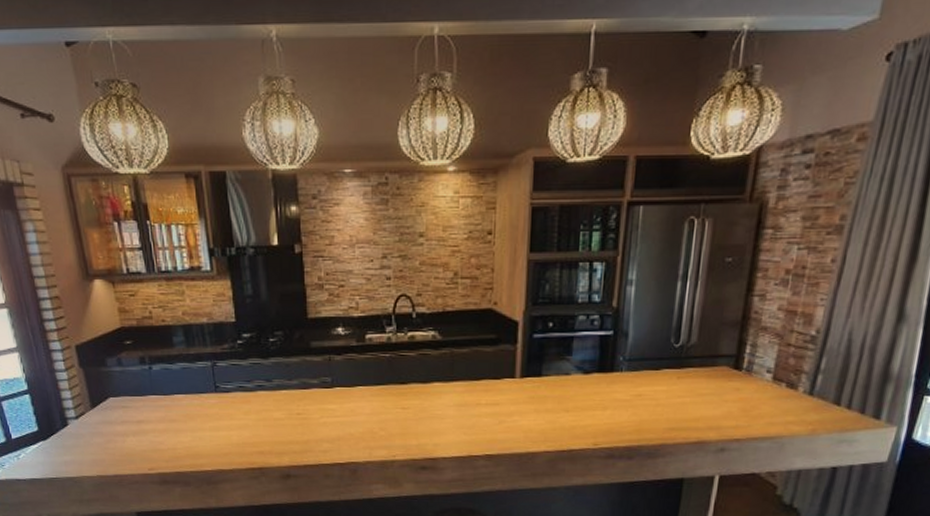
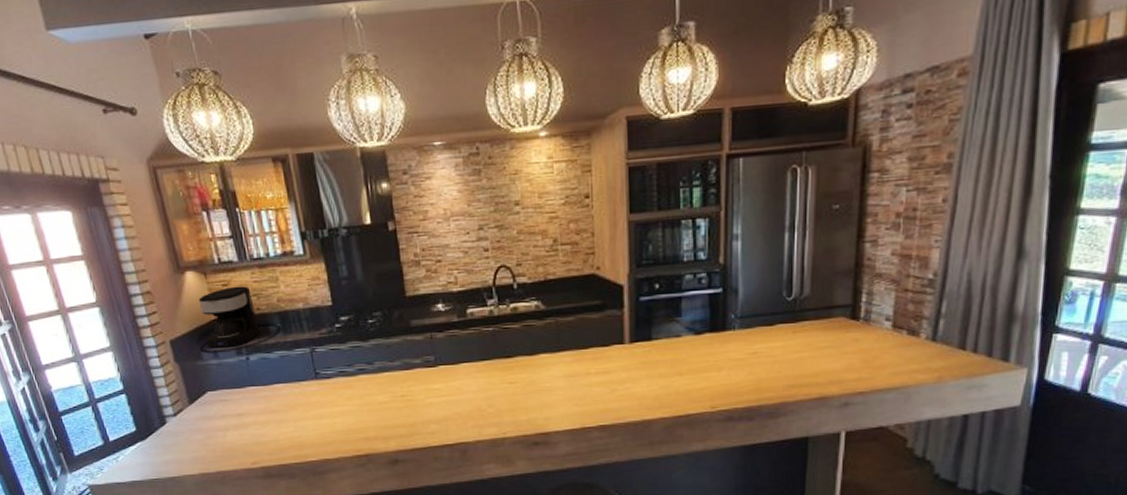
coffee maker: none [104,297,183,360] -> present [198,286,280,353]

